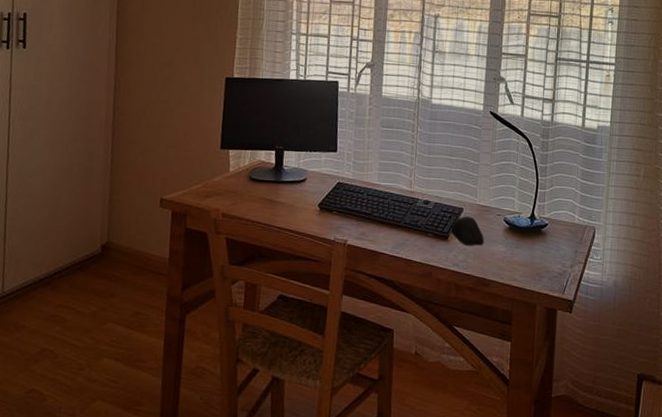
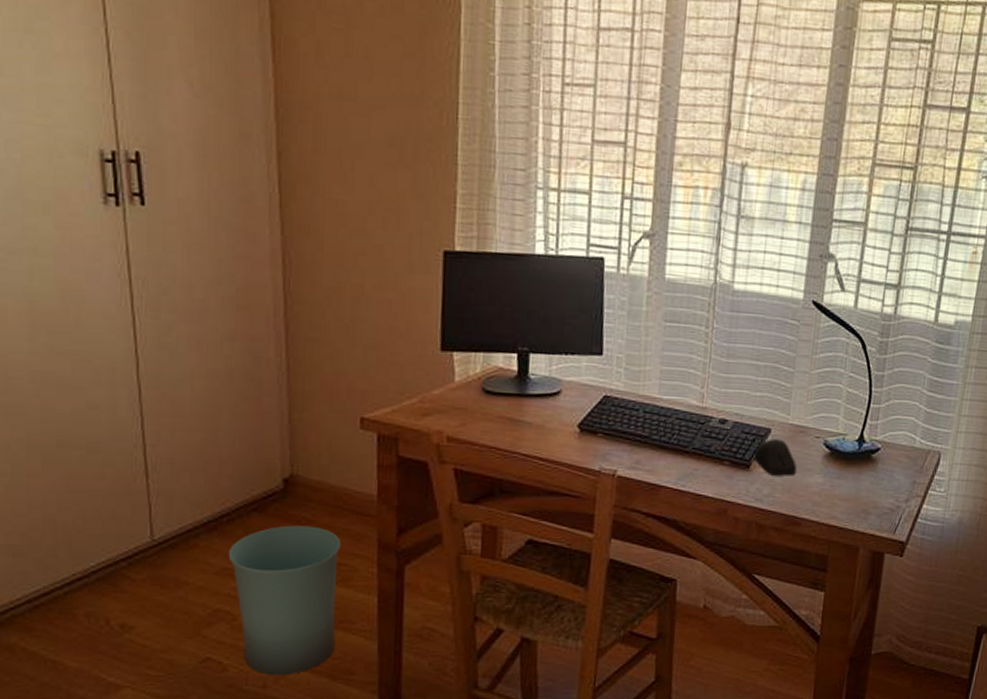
waste bin: none [56,281,140,405] -> present [228,525,342,675]

